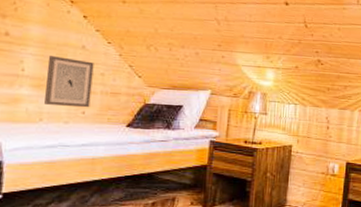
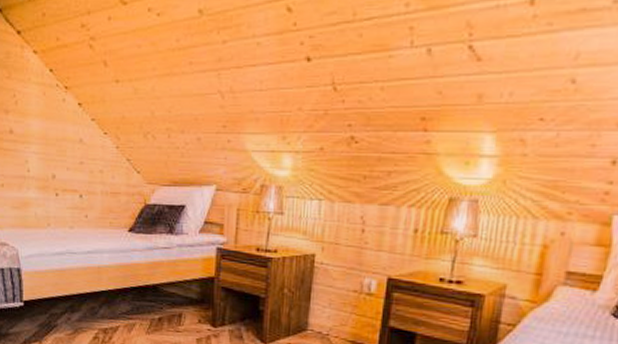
wall art: present [44,56,94,108] -> none [49,153,92,211]

